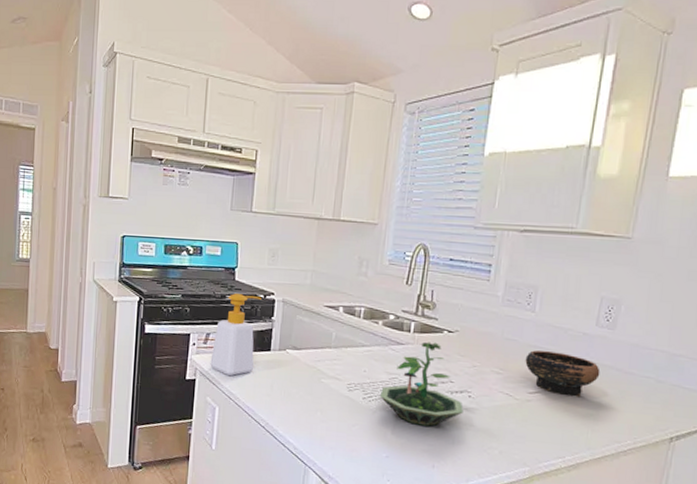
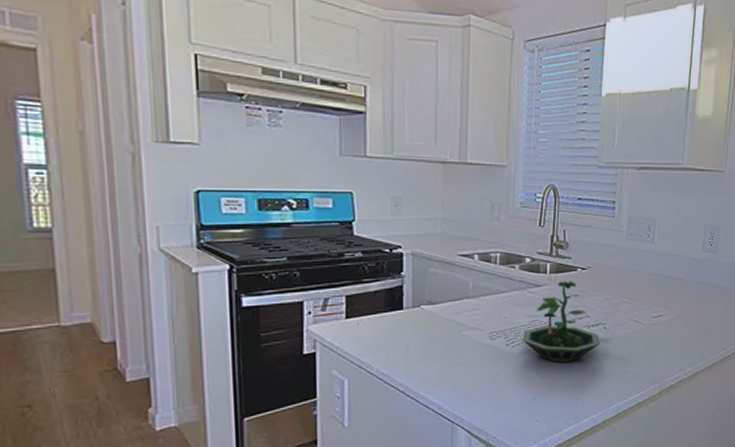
soap bottle: present [210,294,262,376] -> none [332,250,387,342]
bowl: present [525,350,601,397] -> none [649,278,708,316]

